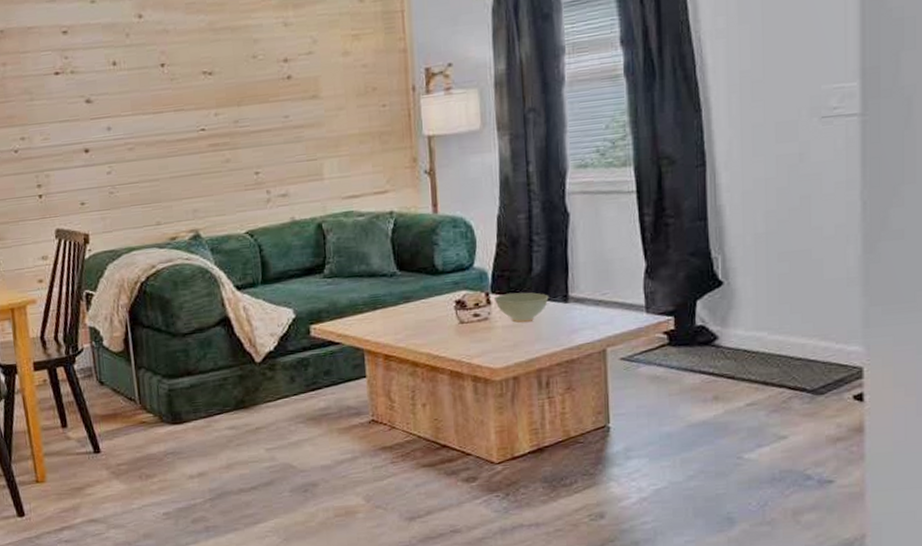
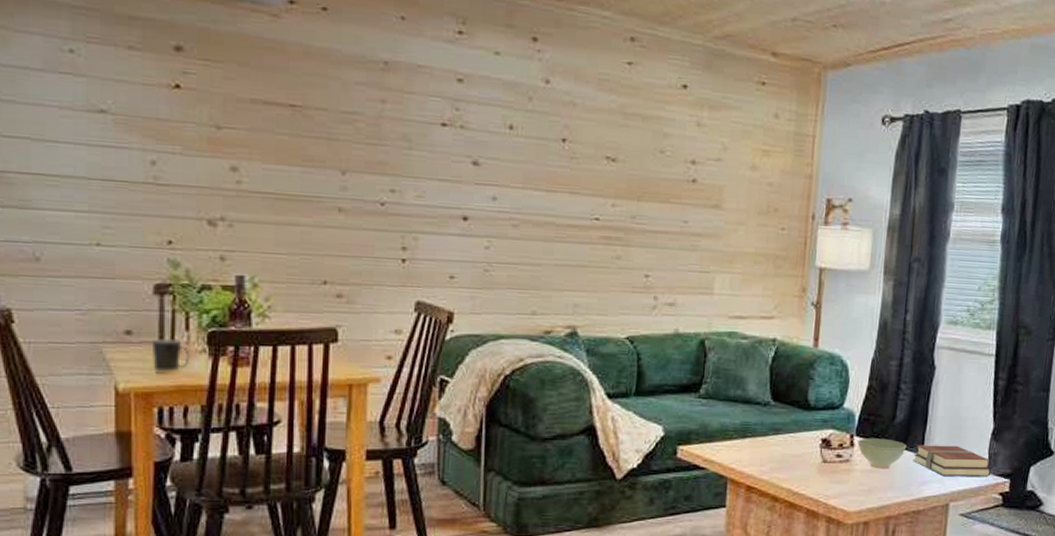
books: none [558,289,651,323] -> present [913,444,992,477]

